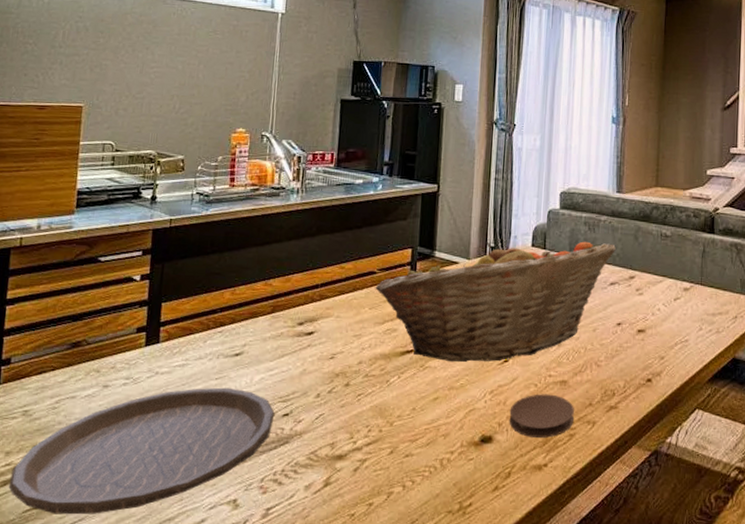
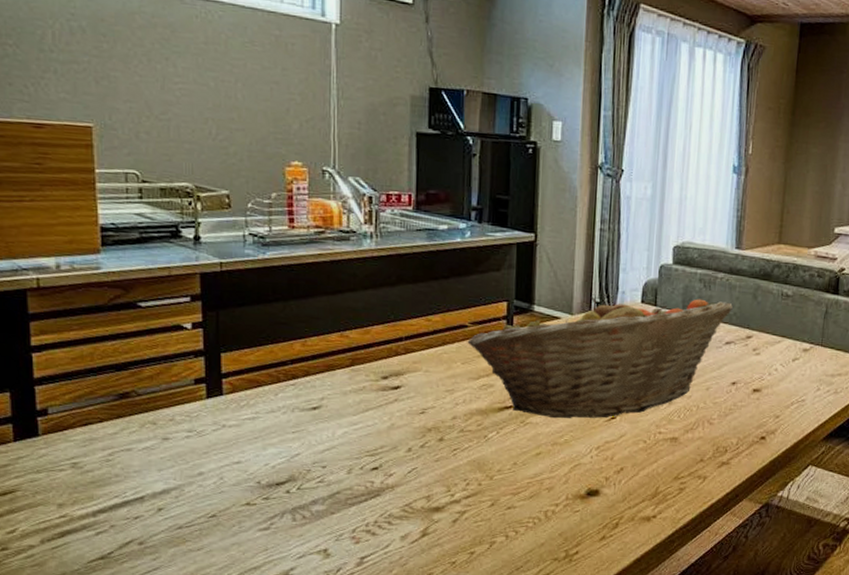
plate: present [8,387,275,515] -> none [67,441,363,565]
coaster: present [509,394,574,438] -> none [616,450,685,491]

